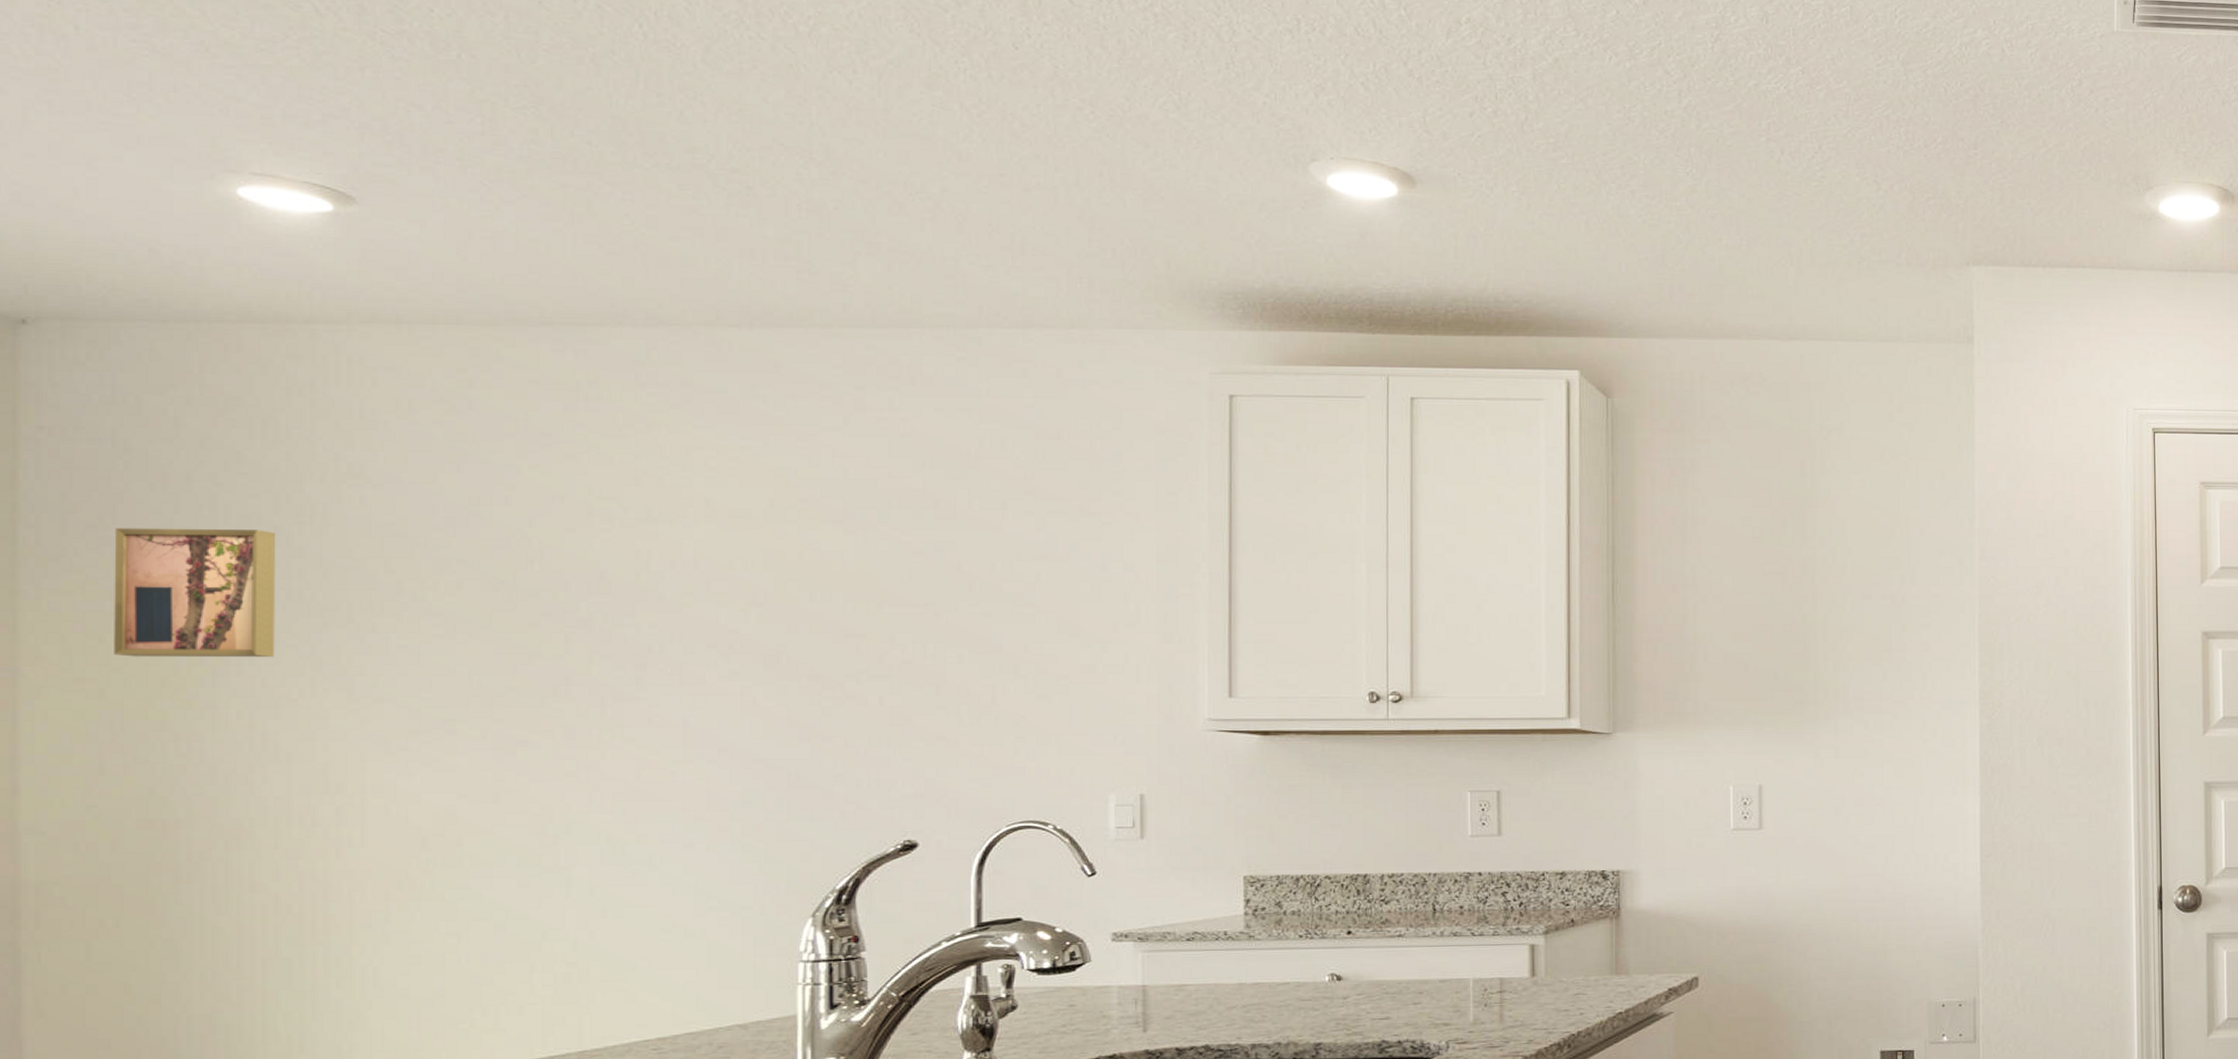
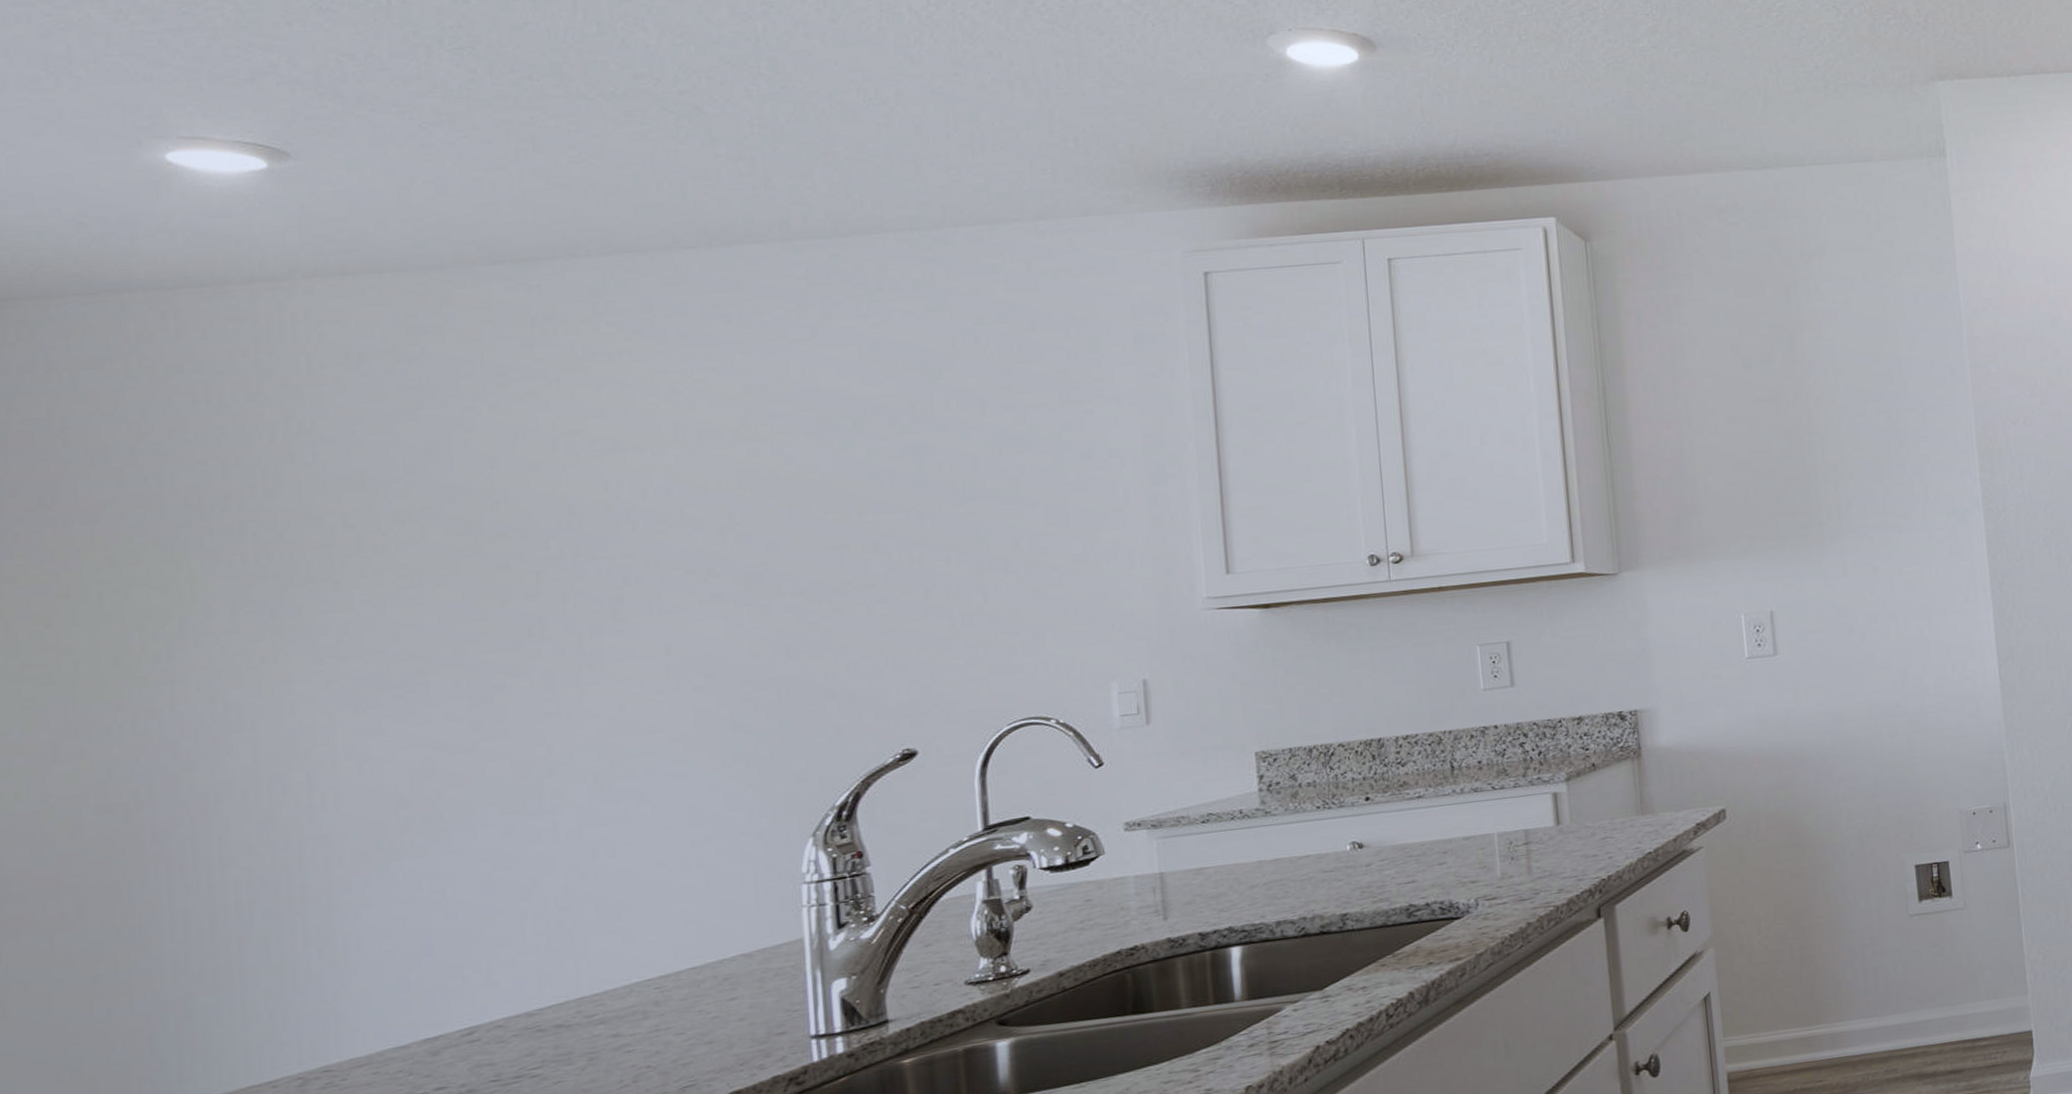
wall art: present [114,527,276,658] -> none [56,496,233,639]

